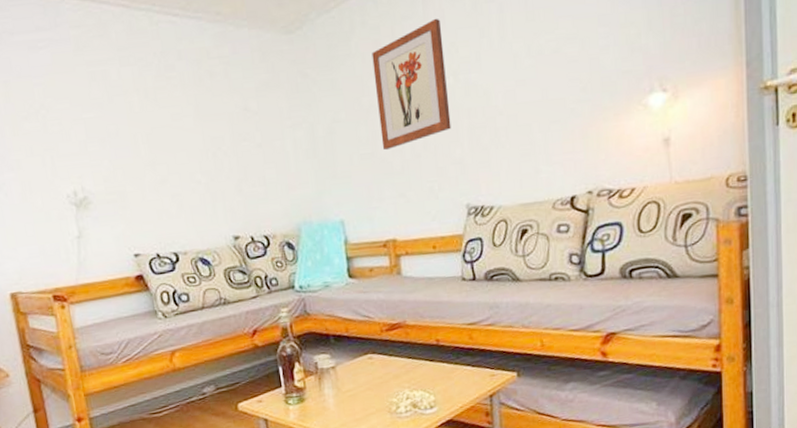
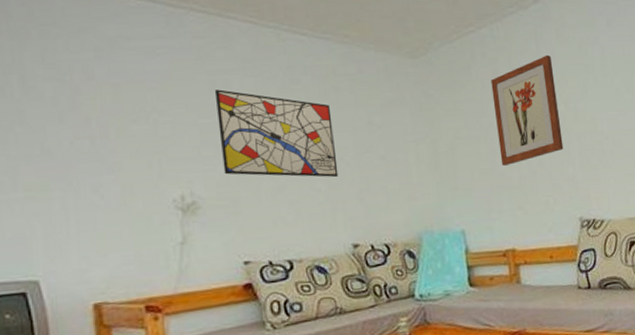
wall art: none [94,81,217,169] -> present [214,89,339,178]

